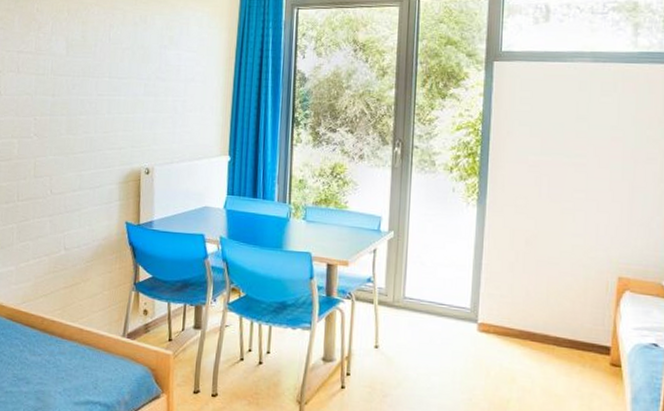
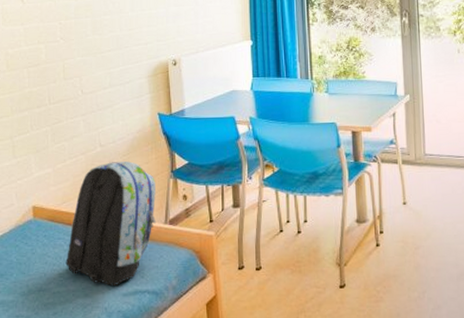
backpack: none [20,267,117,393] -> present [65,161,156,285]

